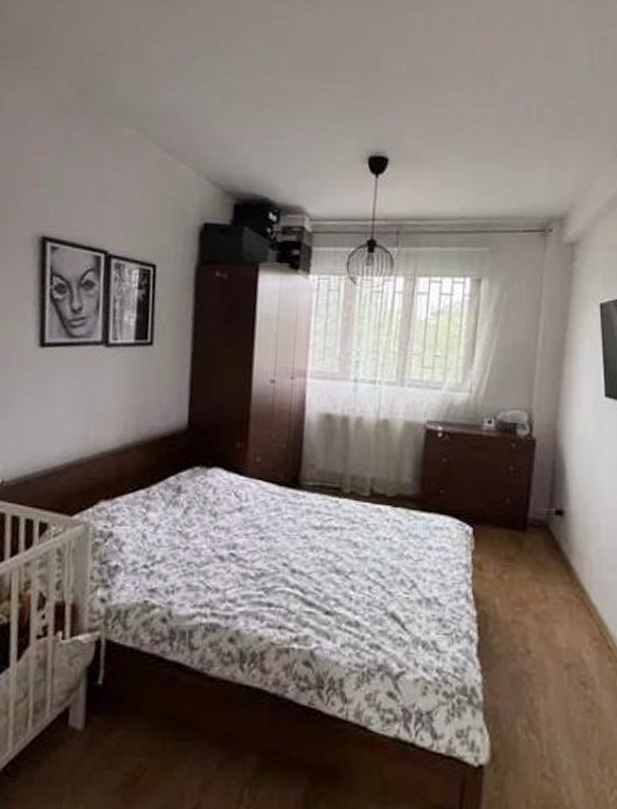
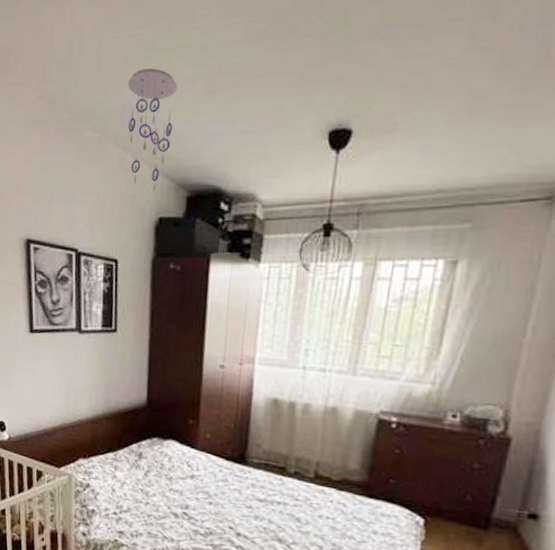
ceiling mobile: none [171,75,225,197] -> present [128,68,178,192]

